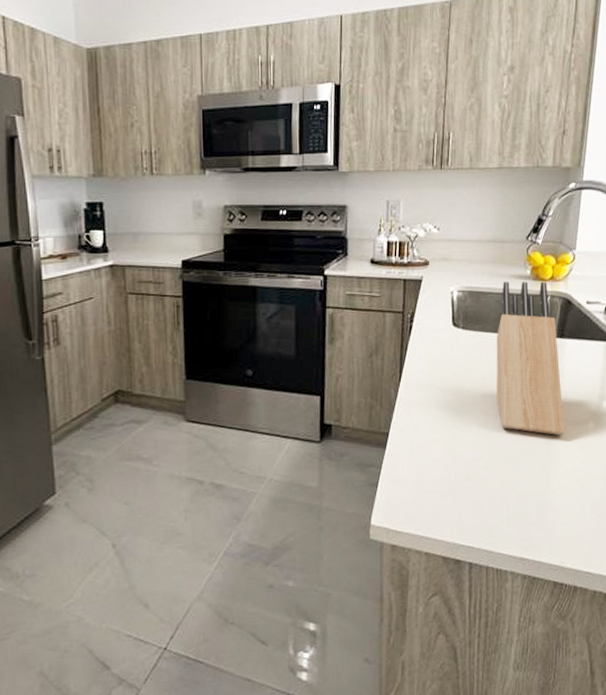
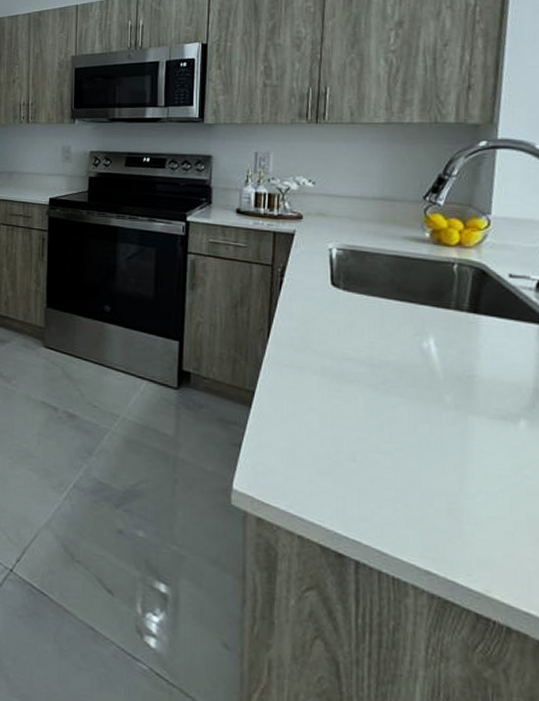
knife block: present [496,281,565,436] -> none [386,242,485,430]

